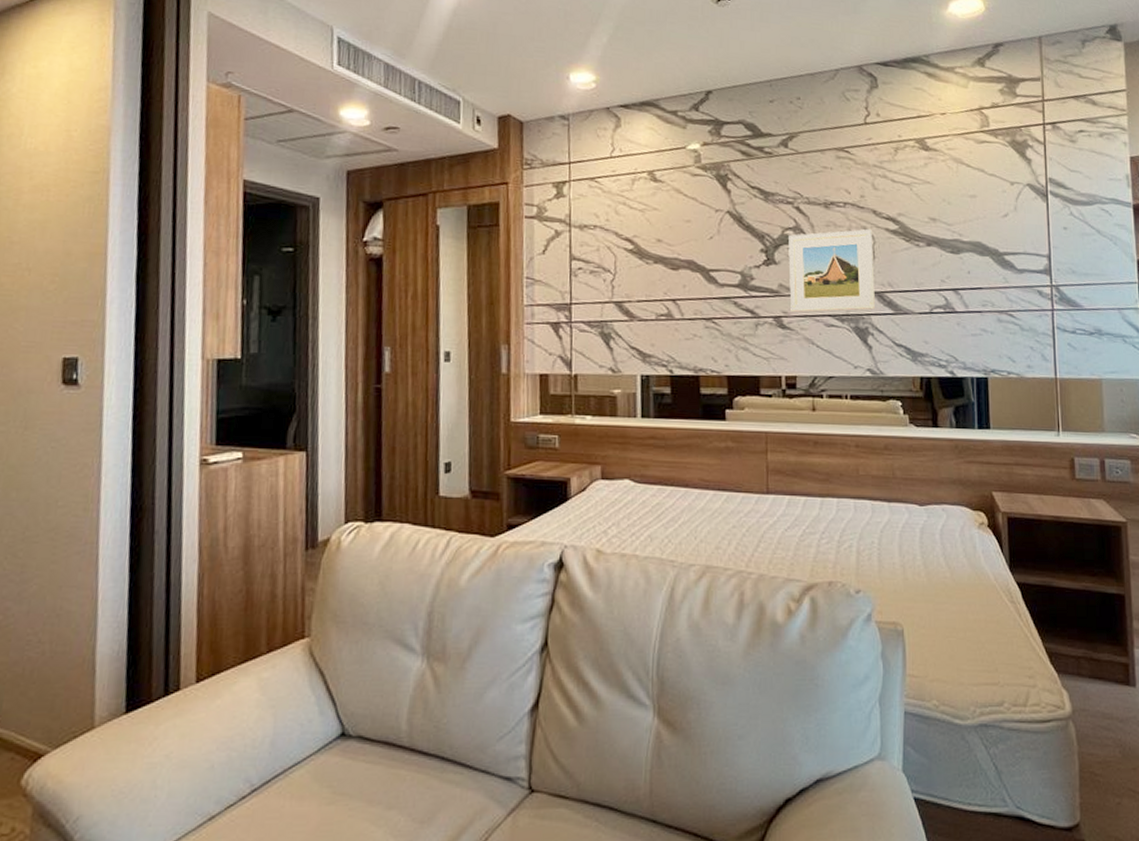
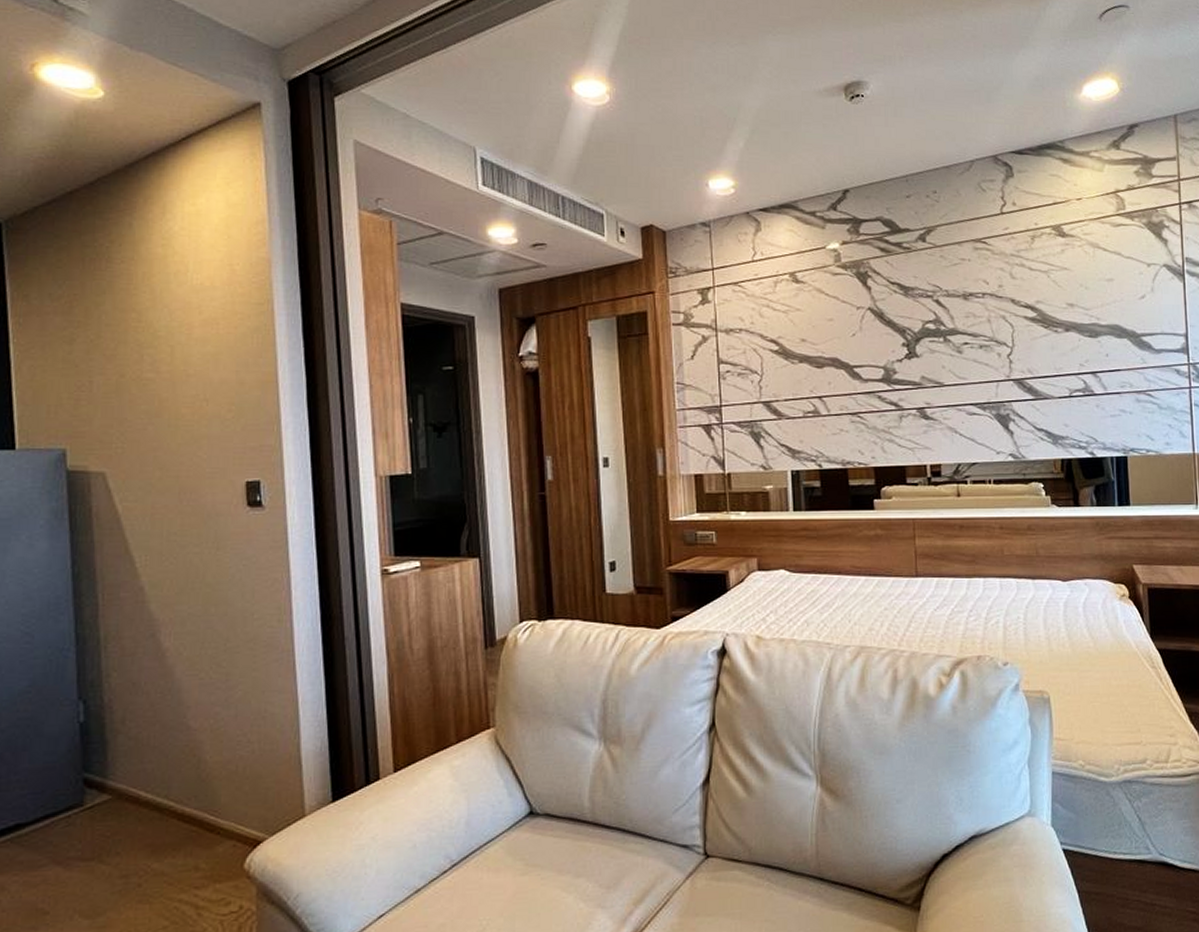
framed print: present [788,228,875,313] -> none [929,317,1015,403]

